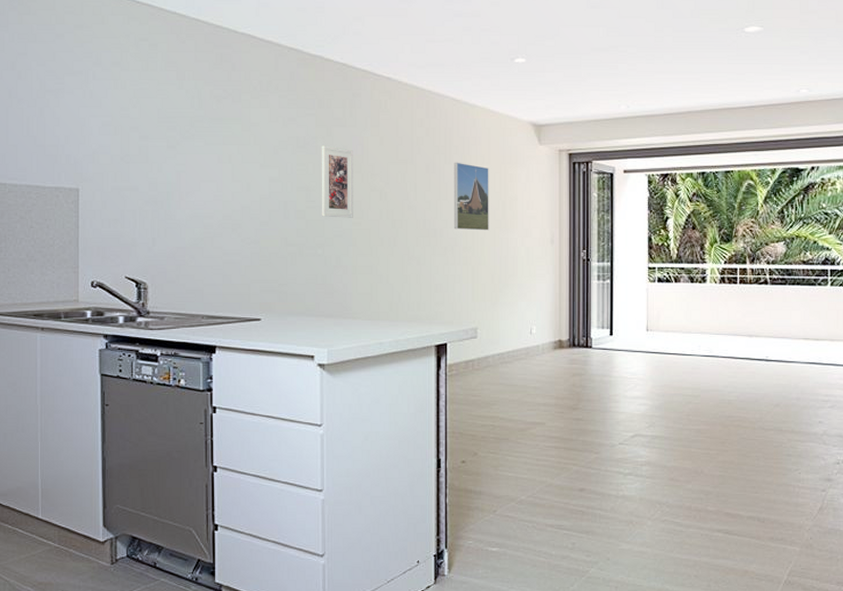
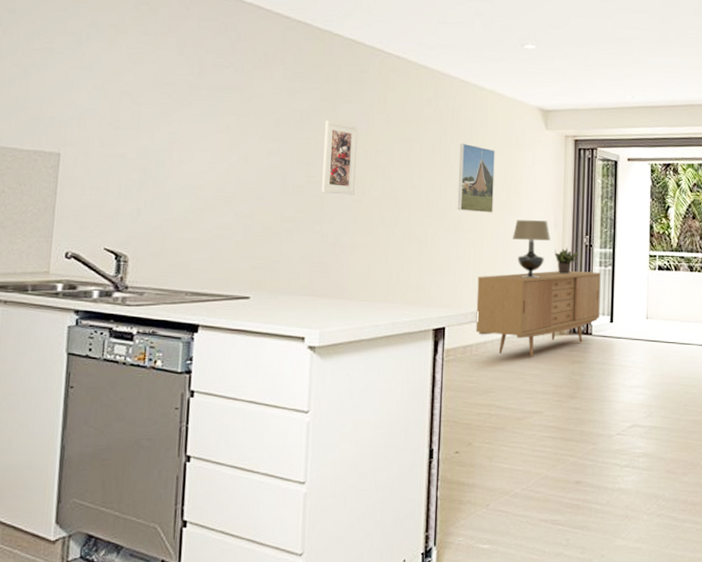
sideboard: none [476,286,599,371] -> present [475,271,601,357]
table lamp: none [509,236,547,294] -> present [512,220,551,278]
potted plant: none [552,262,576,289] -> present [555,247,579,275]

